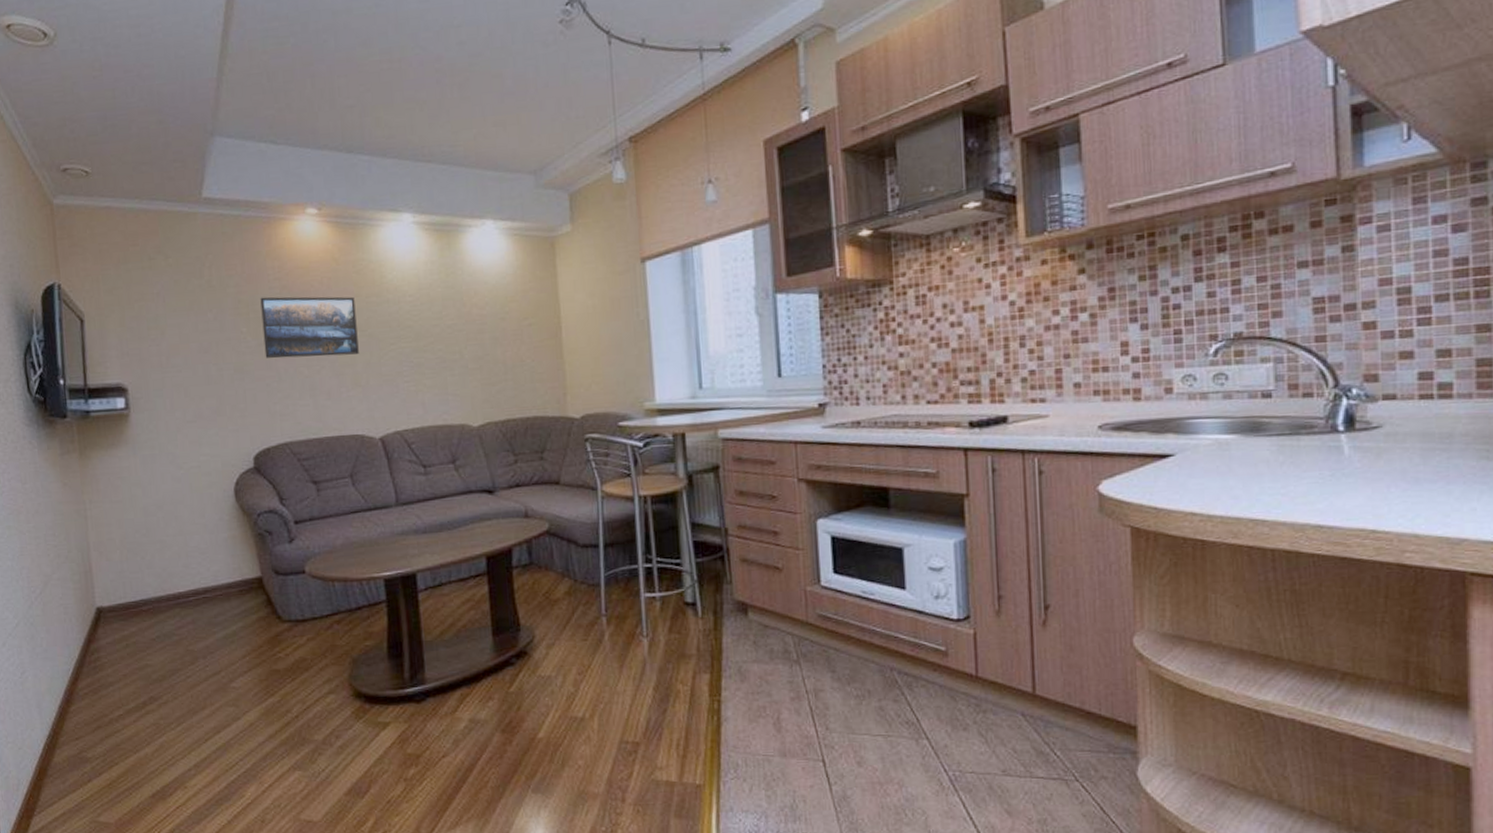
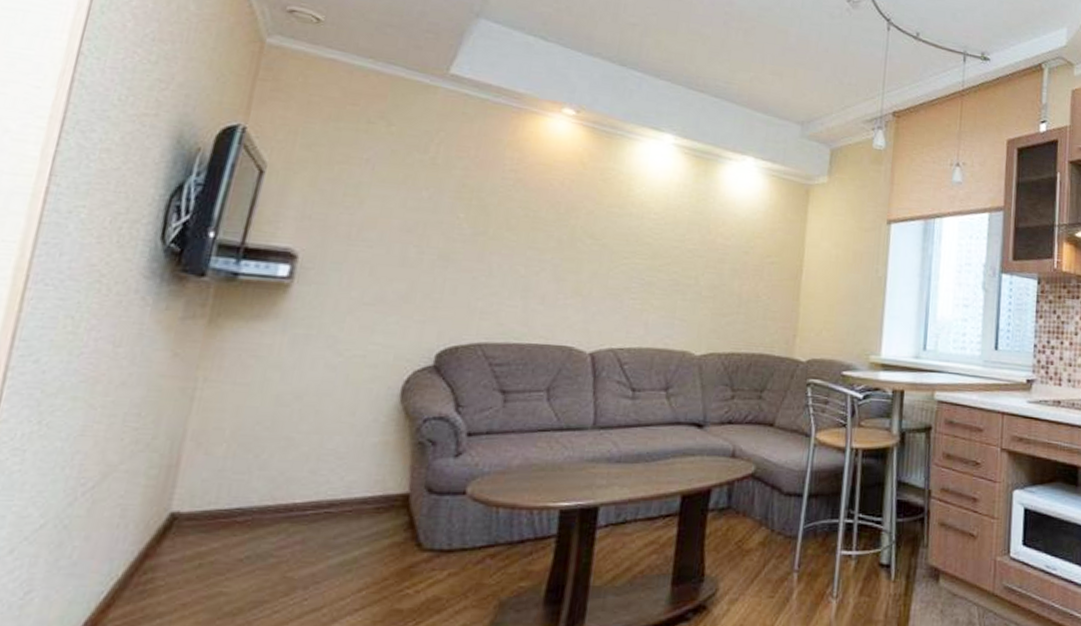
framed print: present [260,296,359,359] -> none [479,185,595,262]

